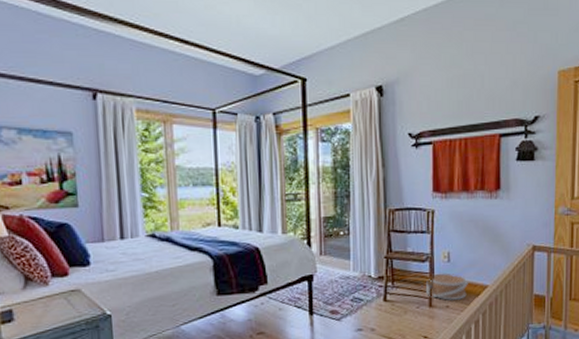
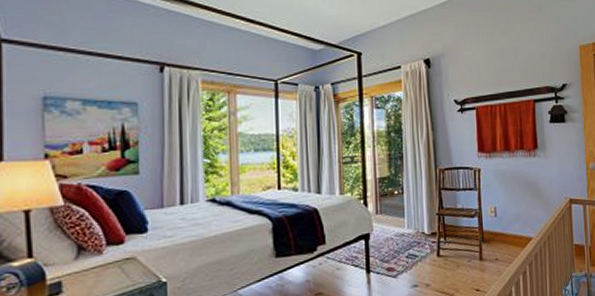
basket: present [425,273,469,300] -> none [475,227,515,253]

